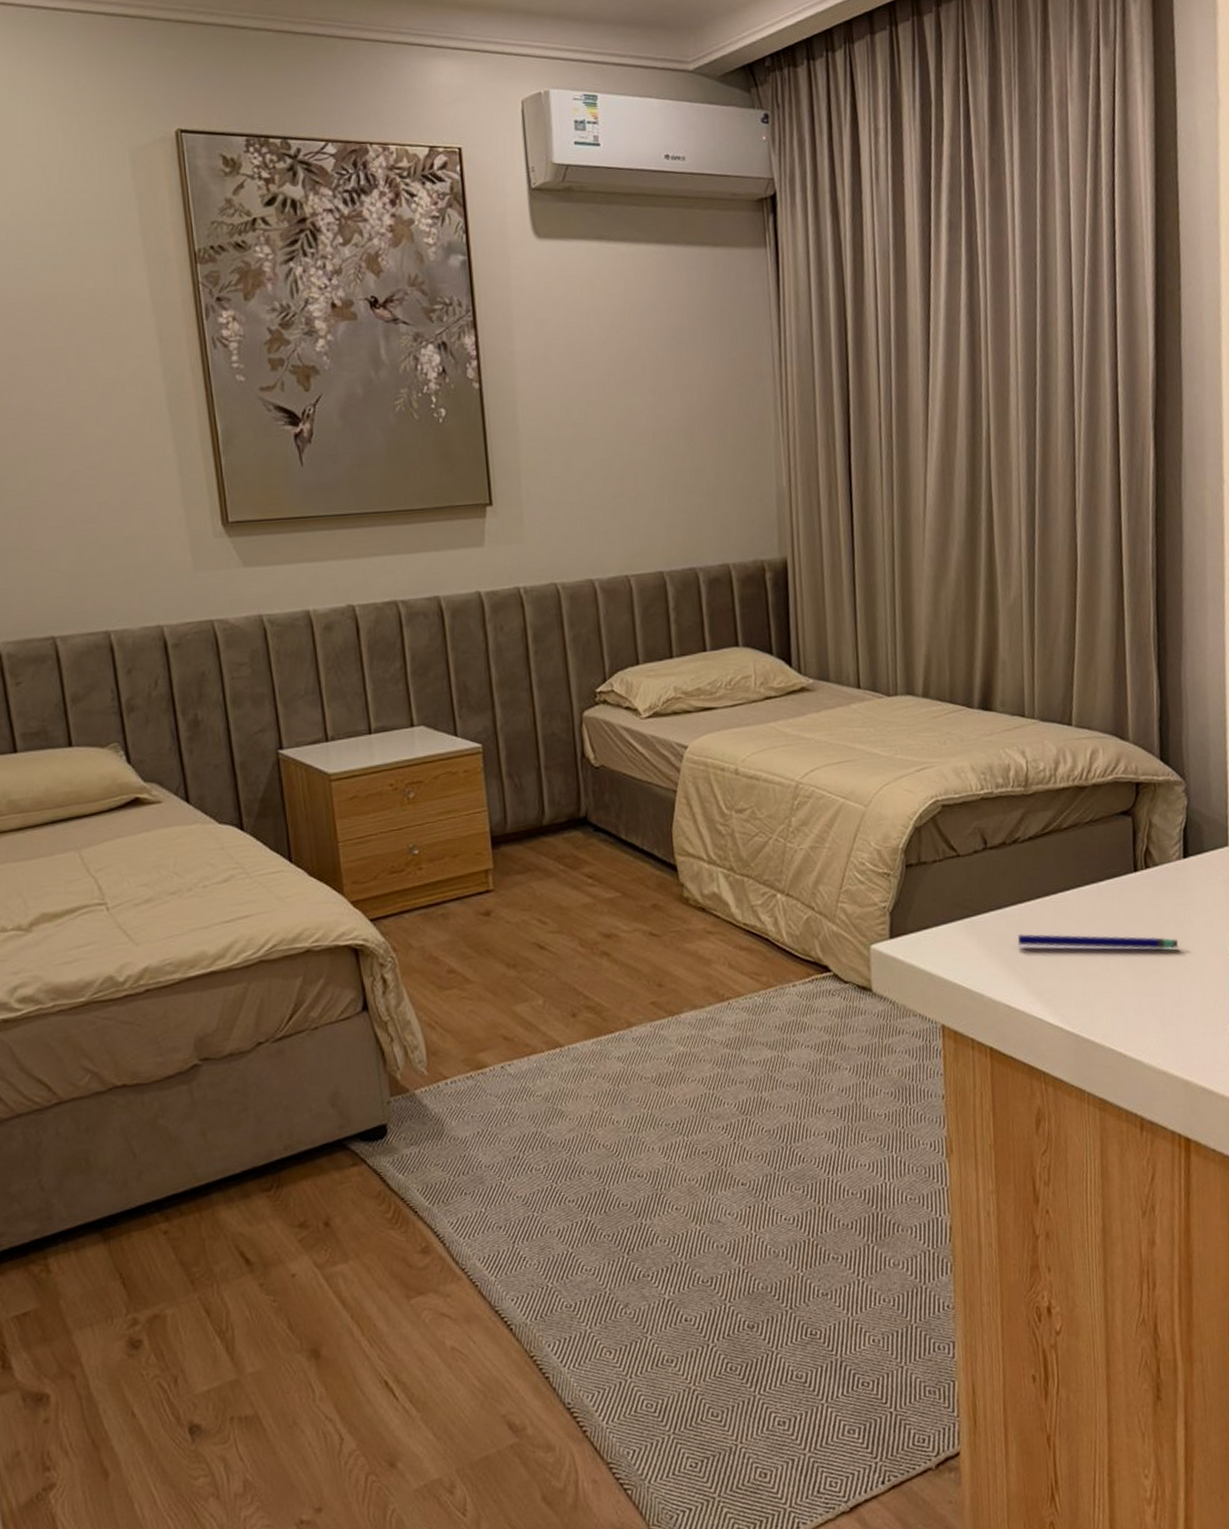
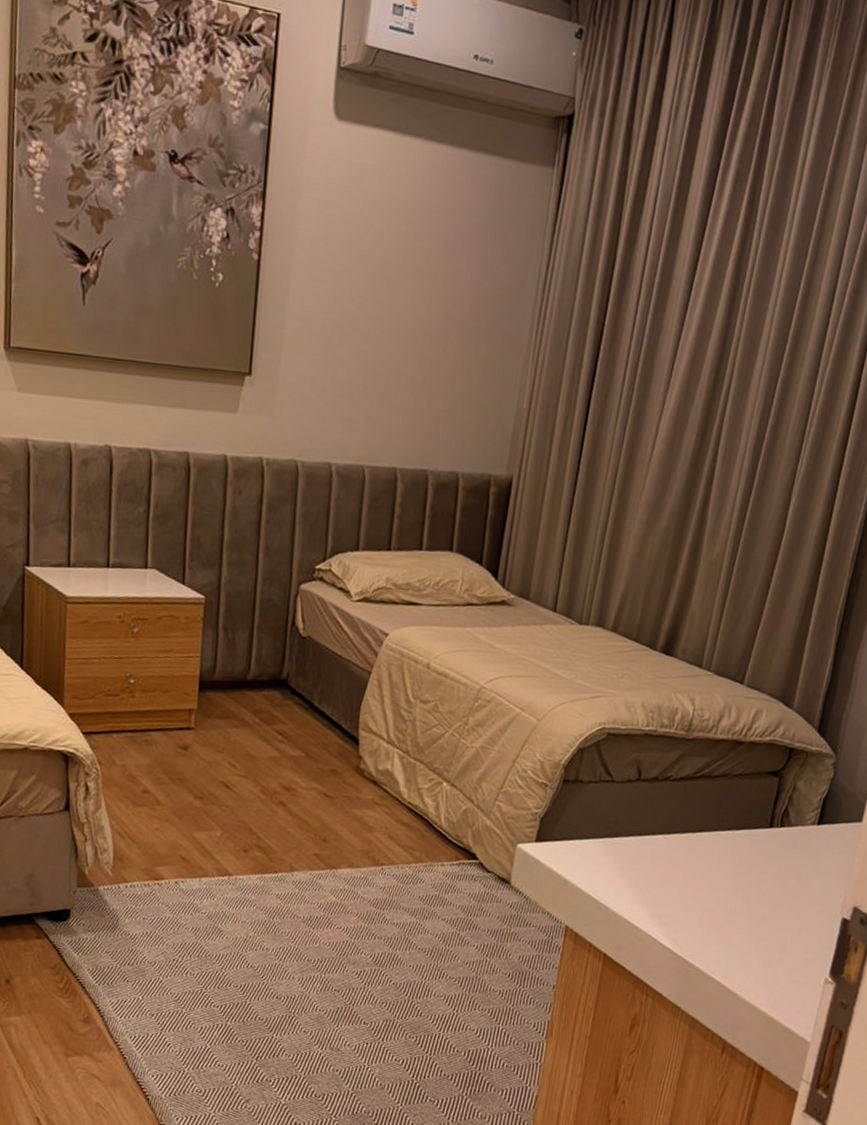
pen: present [1017,933,1179,949] -> none [649,861,795,903]

